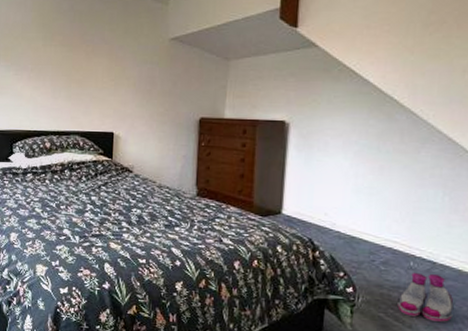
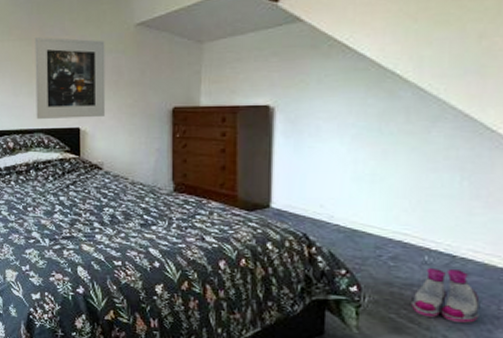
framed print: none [73,45,141,124] -> present [34,37,106,119]

